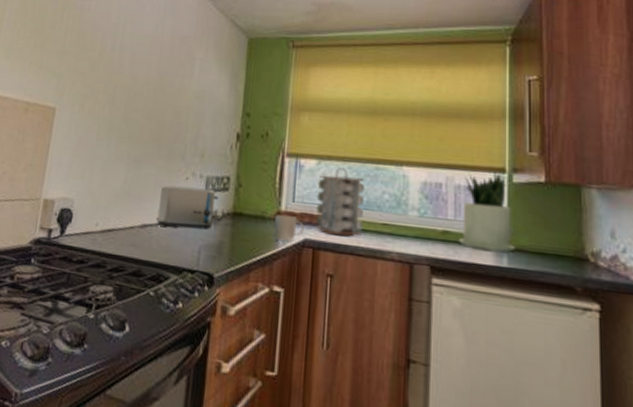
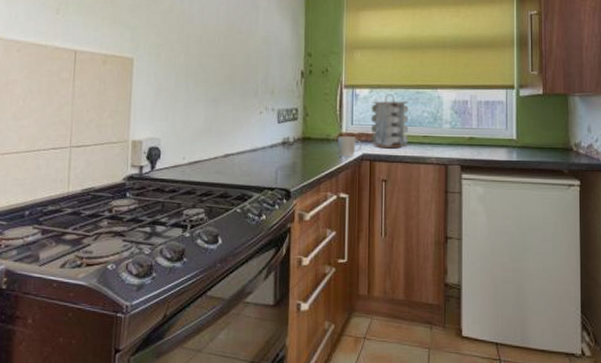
toaster: present [156,184,219,230] -> none [237,119,290,155]
planter: present [458,173,516,253] -> none [481,90,523,150]

